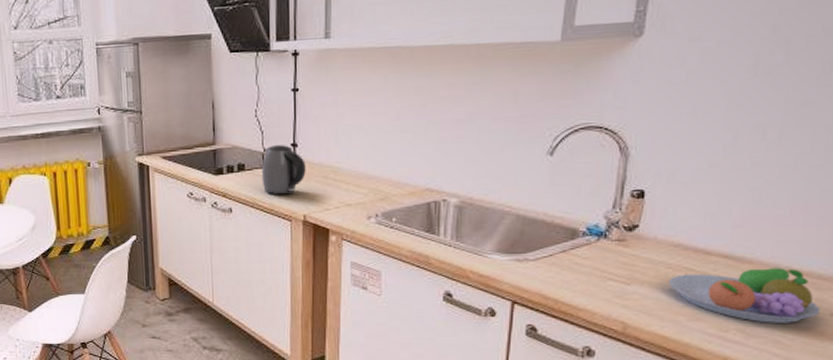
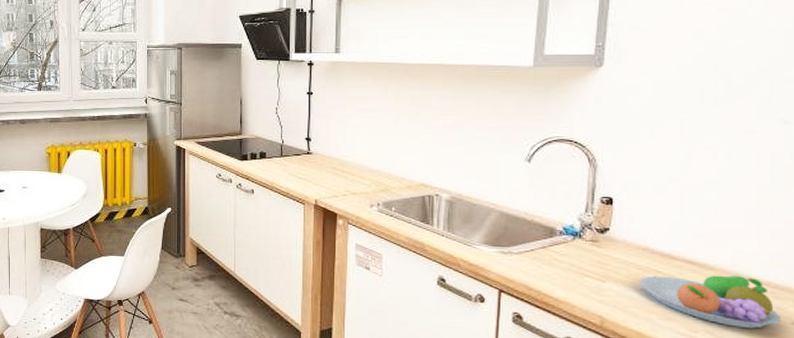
kettle: present [261,145,306,195] -> none [280,138,318,181]

